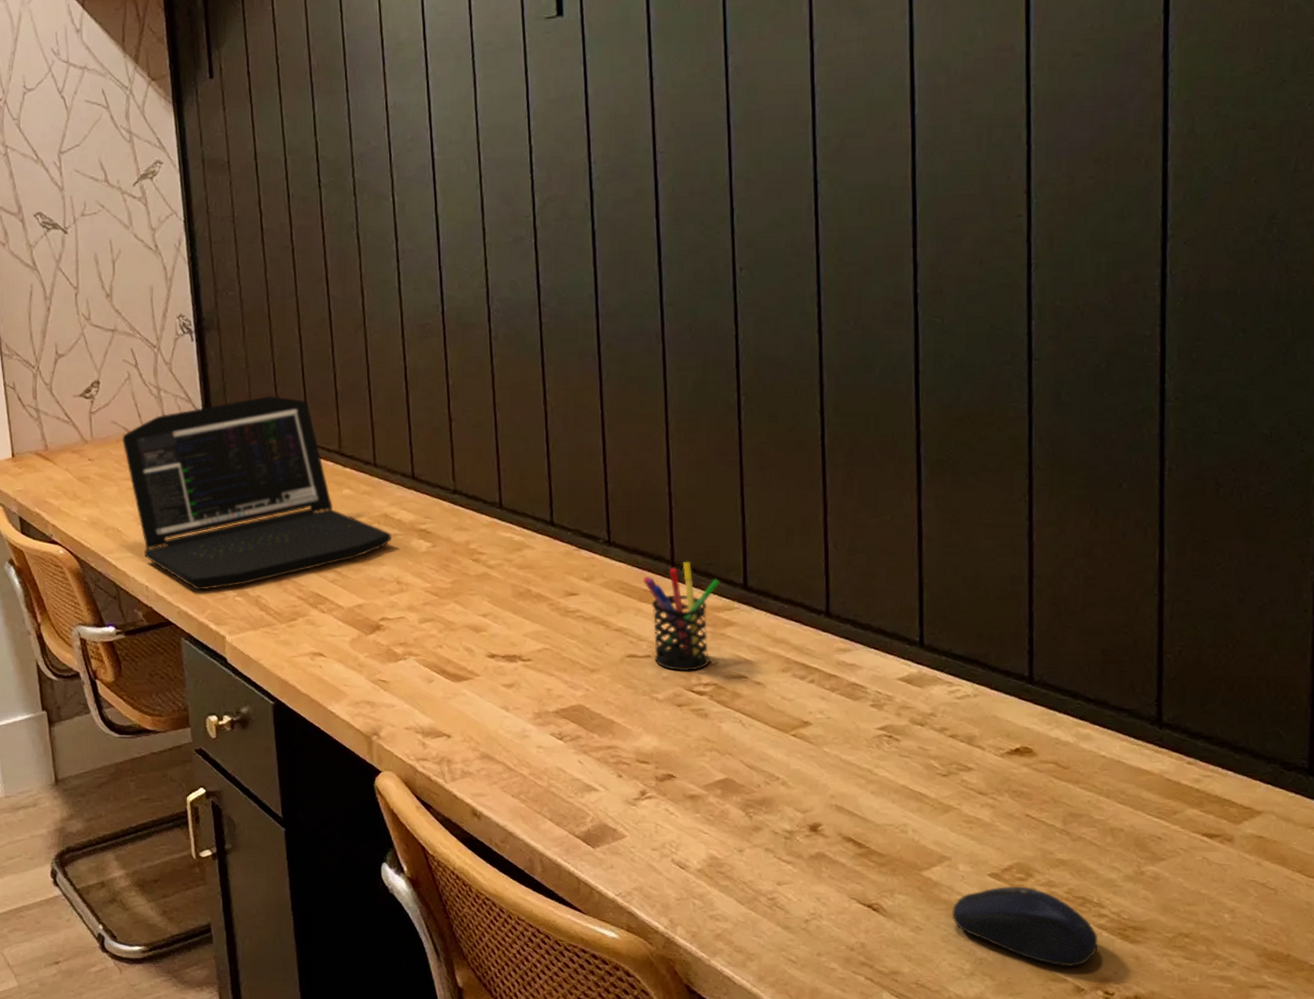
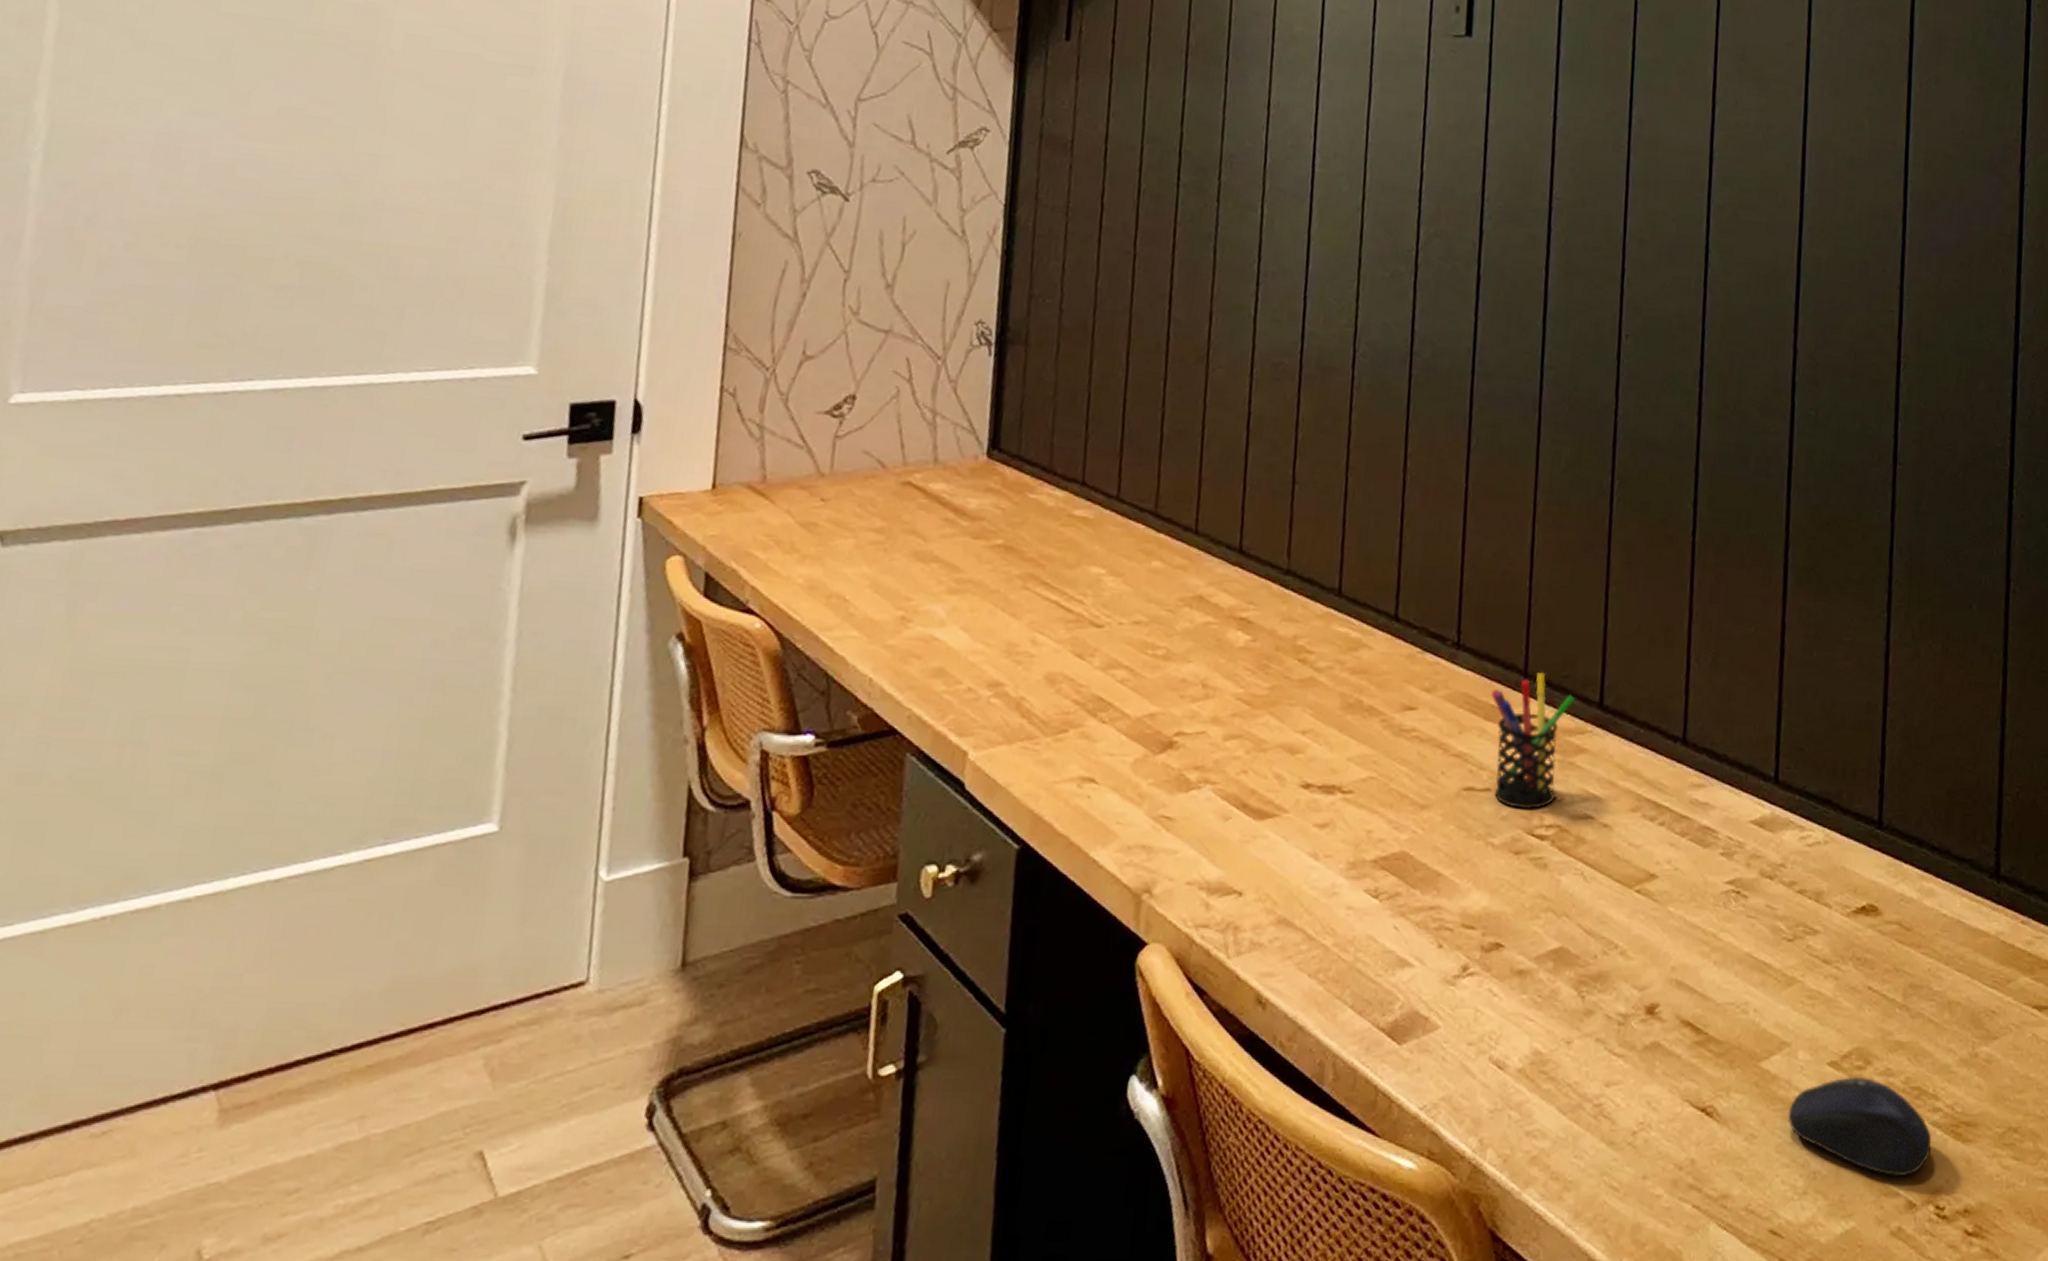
laptop: present [122,395,391,591] -> none [872,433,1204,687]

